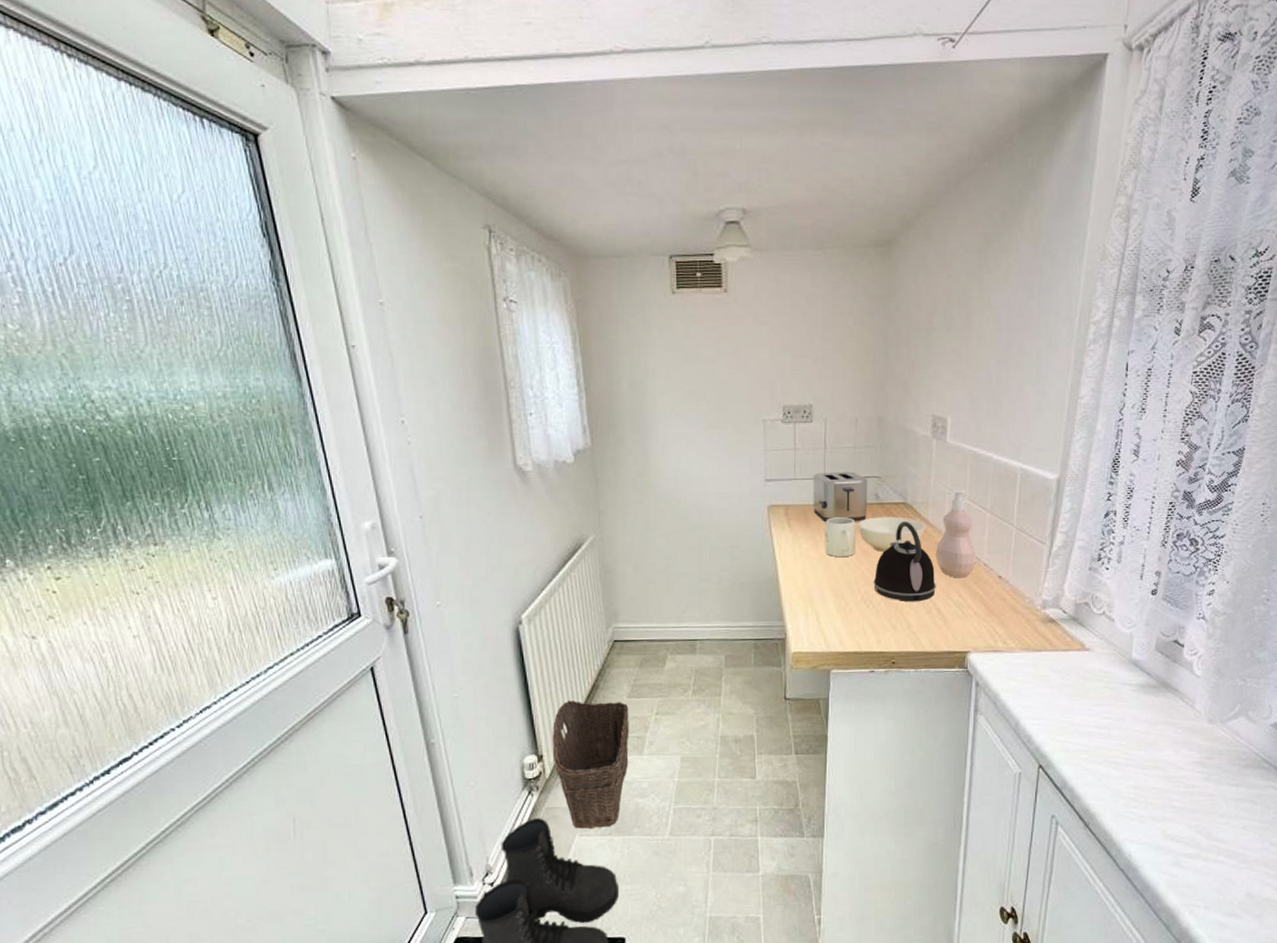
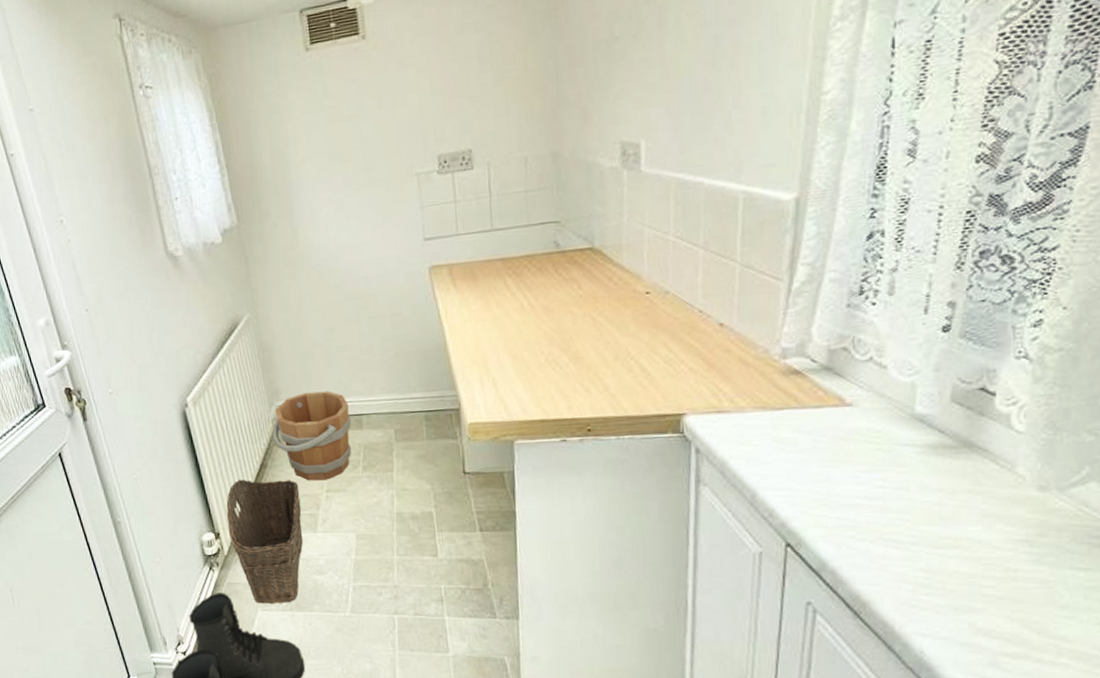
bucket: none [606,615,685,704] -> present [272,391,351,481]
toaster: present [813,471,868,522] -> none [478,219,546,278]
mug: present [825,517,857,558] -> none [496,271,535,317]
bowl: present [858,516,925,552] -> none [535,264,619,306]
kettle: present [873,521,936,601] -> none [558,269,638,361]
soap bottle: present [935,488,976,578] -> none [634,224,688,330]

